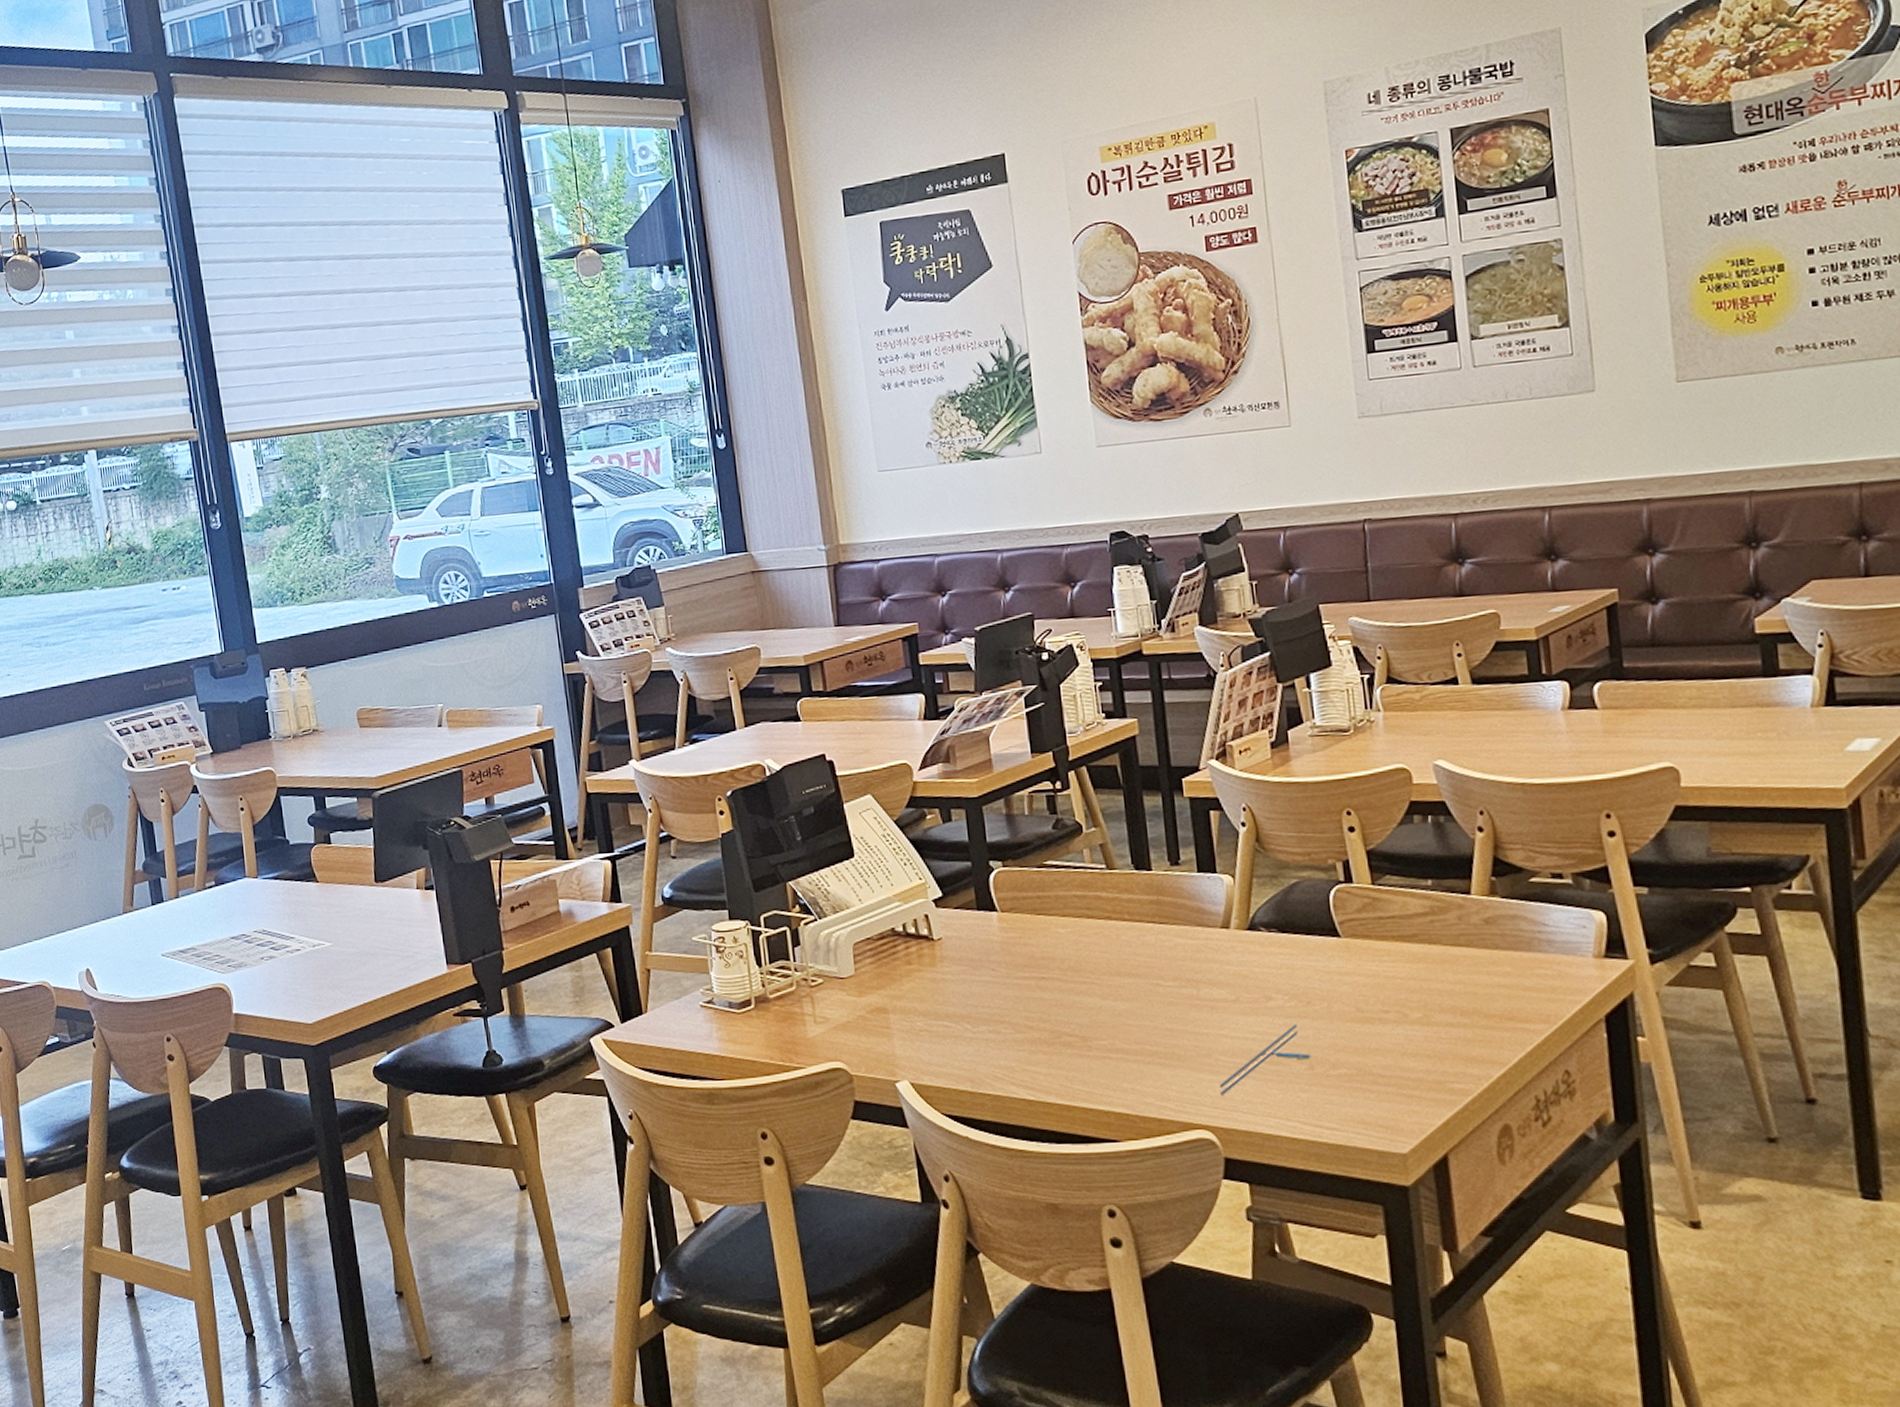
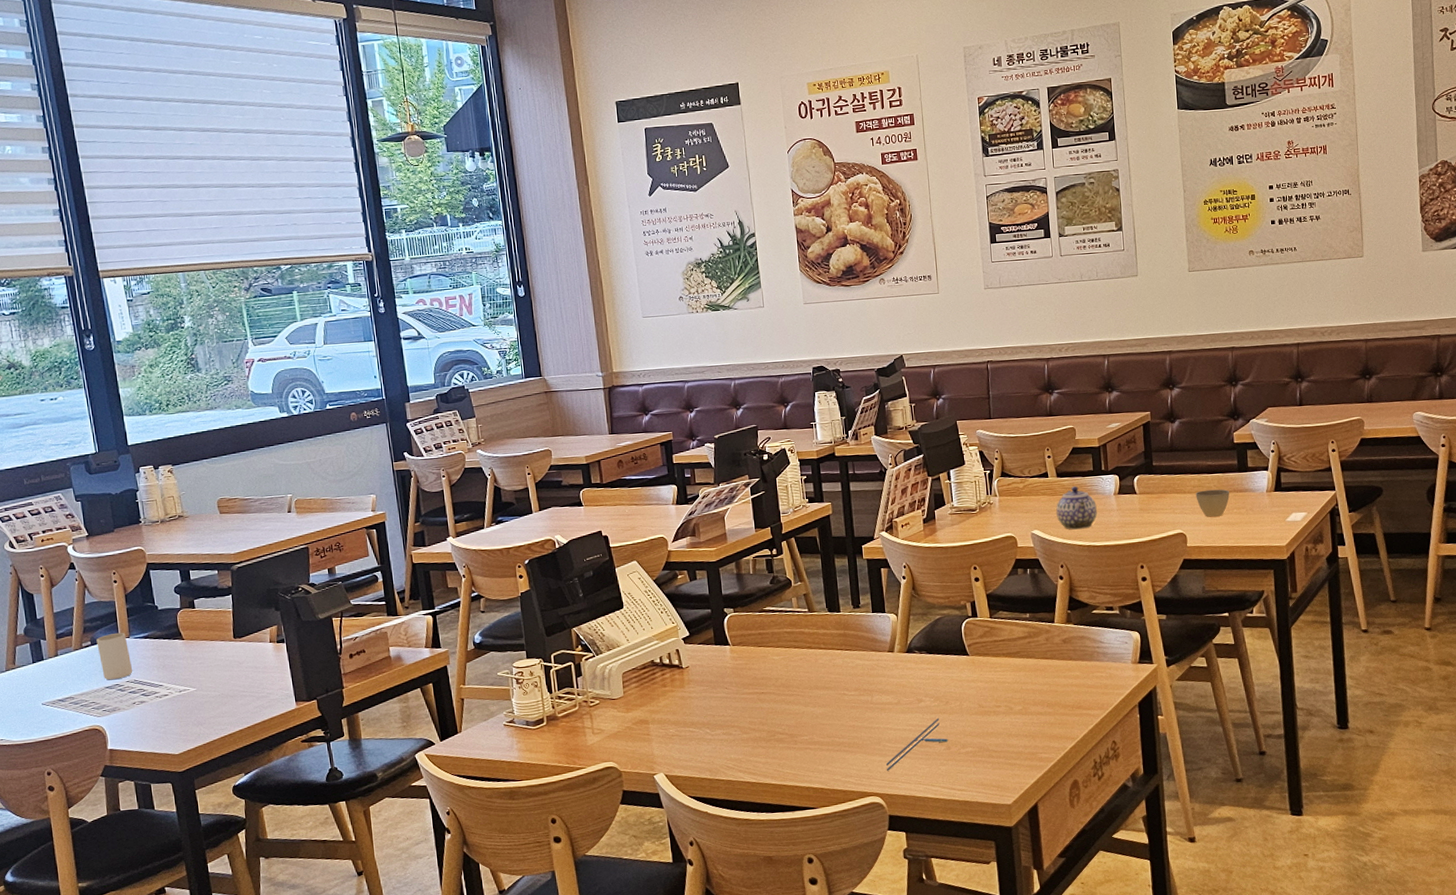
cup: none [221,871,261,929] -> present [96,632,133,681]
teapot: none [1470,696,1536,760] -> present [1055,486,1097,530]
cup: none [1693,702,1749,744] -> present [1195,489,1230,517]

